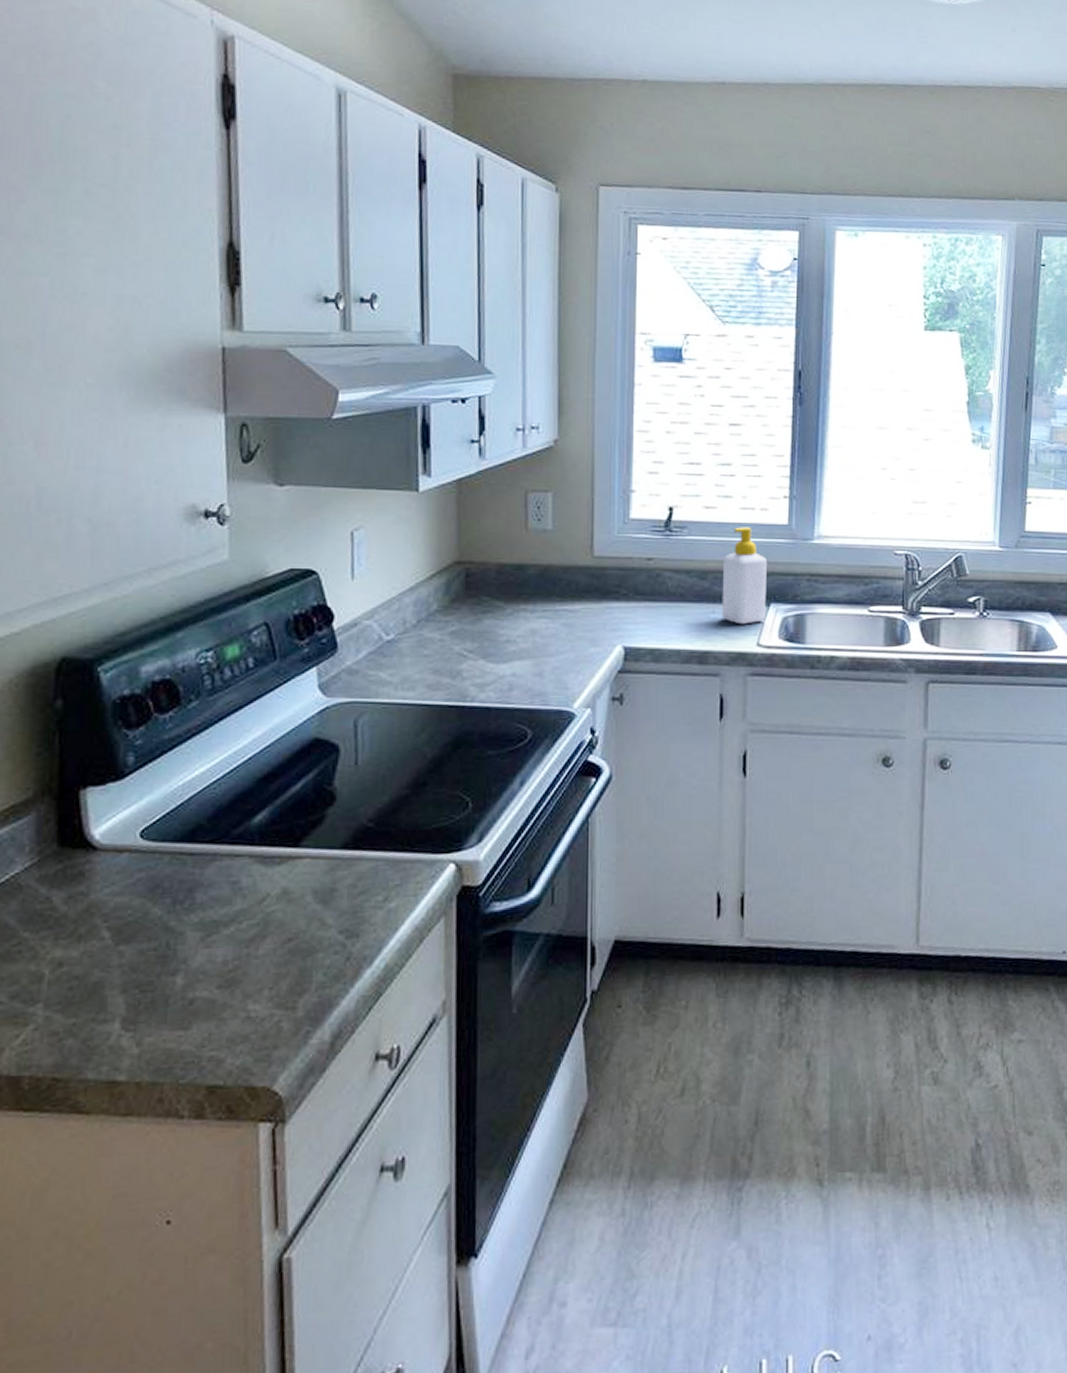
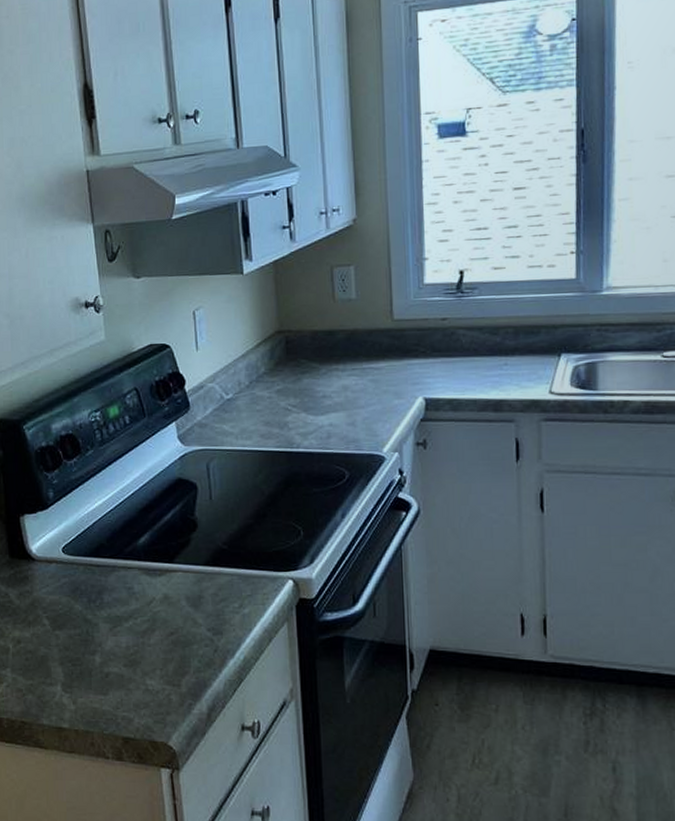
soap bottle: present [722,527,767,625] -> none [513,284,557,375]

